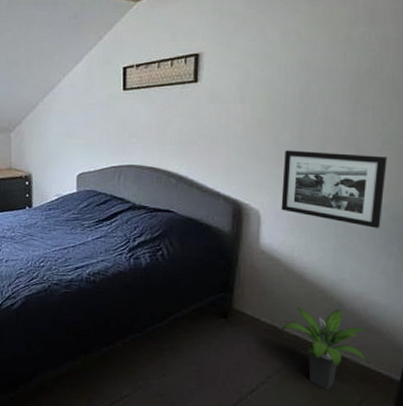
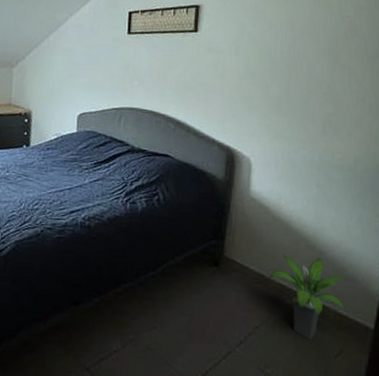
picture frame: present [281,150,388,228] -> none [270,101,361,179]

